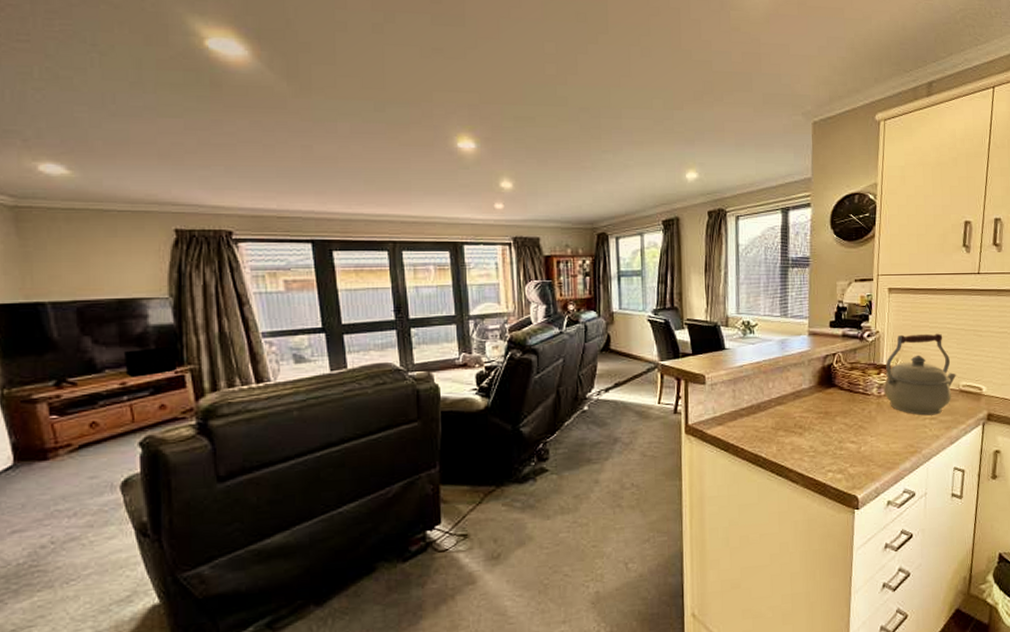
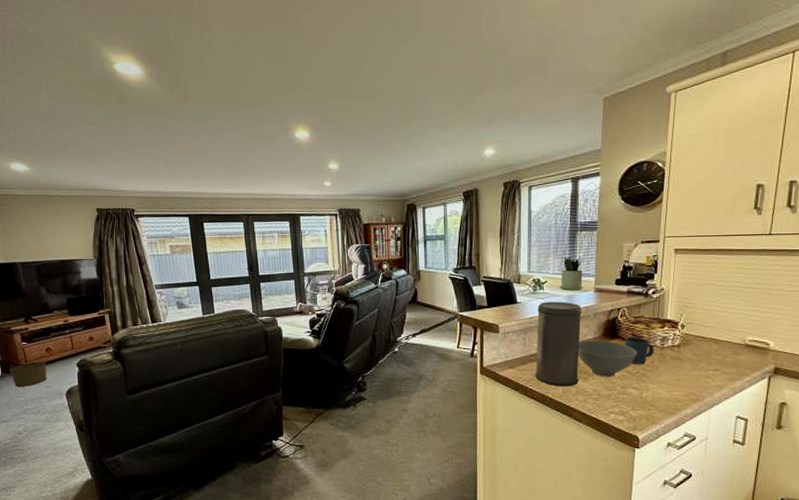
basket: none [28,441,89,480] -> present [9,361,46,387]
canister: none [747,347,797,445] -> present [535,301,583,387]
planter: none [771,296,797,334] -> present [560,257,584,290]
bowl: none [792,389,854,431] -> present [578,340,637,377]
mug: none [840,385,871,416] -> present [624,337,654,365]
kettle: present [883,333,957,416] -> none [667,291,743,367]

